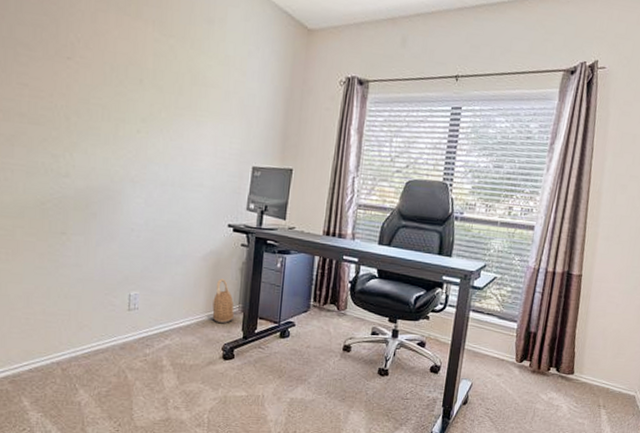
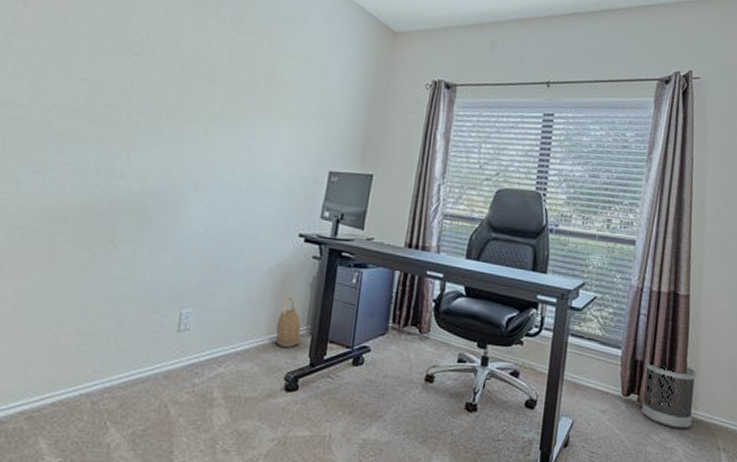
wastebasket: none [532,331,584,390] -> present [641,359,697,429]

